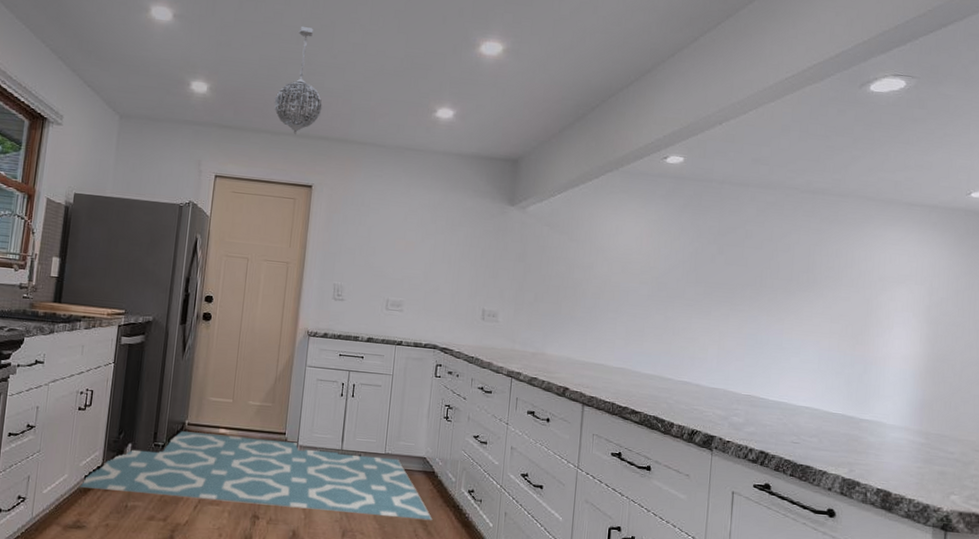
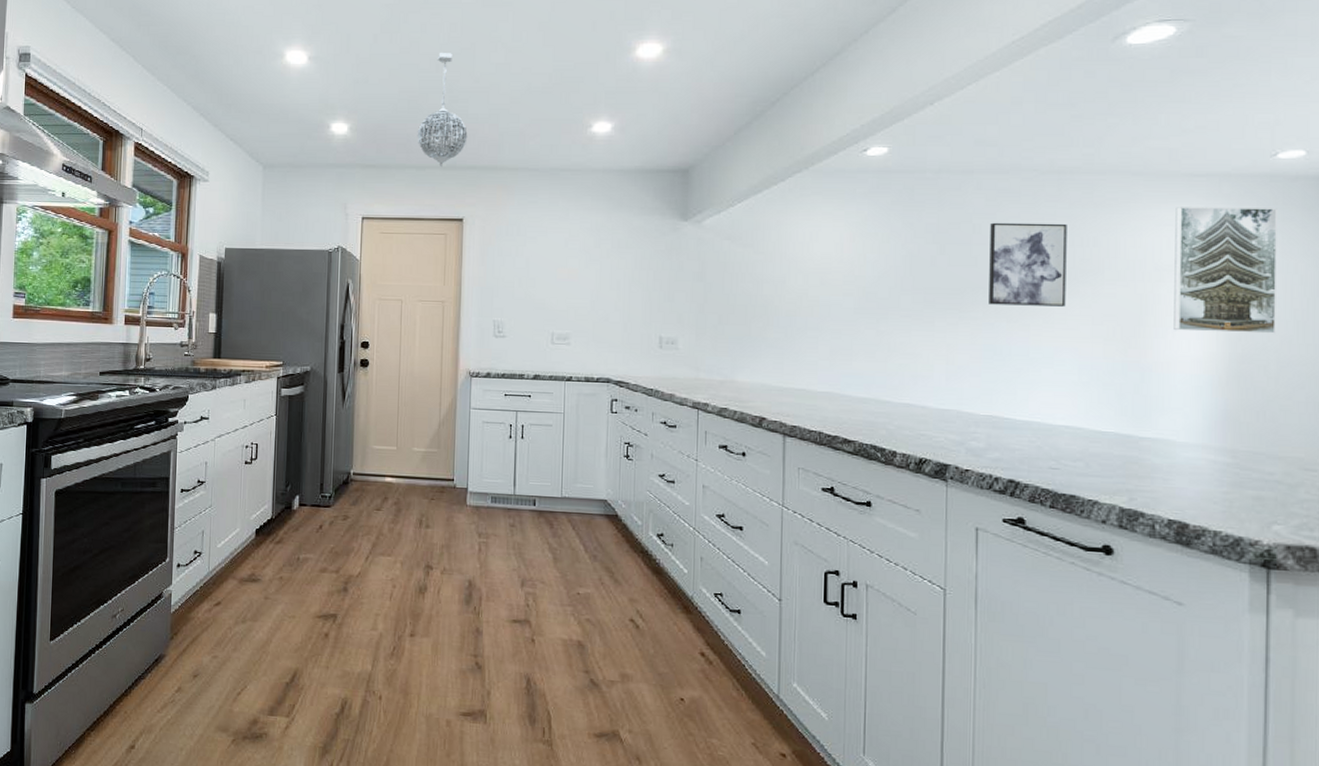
rug: present [80,431,433,521] -> none [252,481,619,568]
wall art: none [754,230,817,306] -> present [989,222,1067,307]
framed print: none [890,229,968,339] -> present [1174,207,1277,334]

